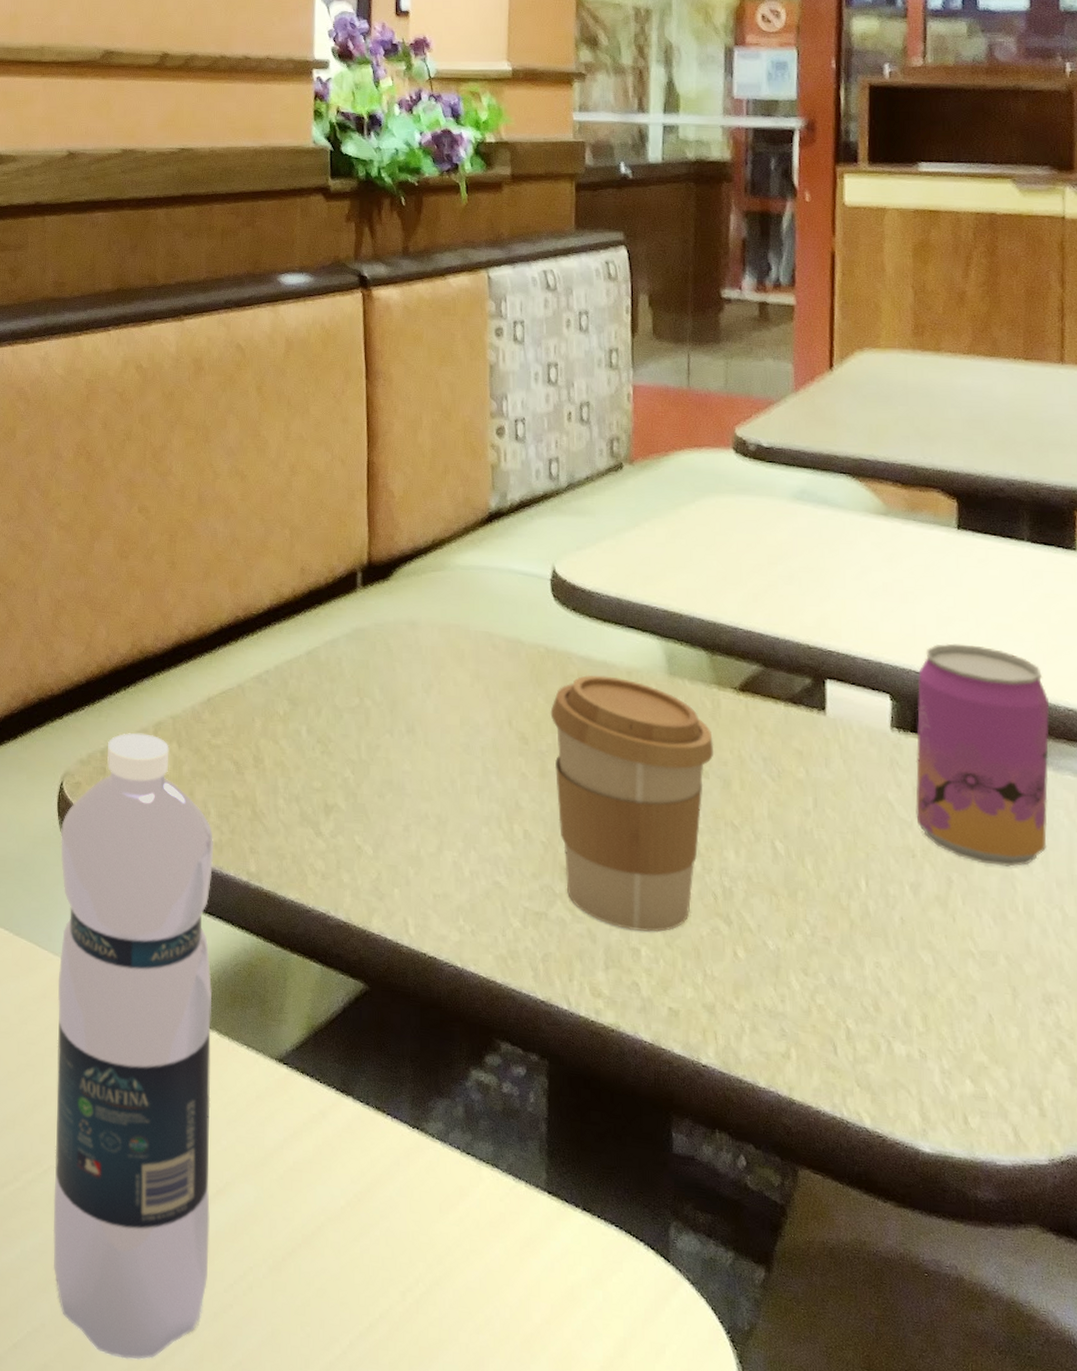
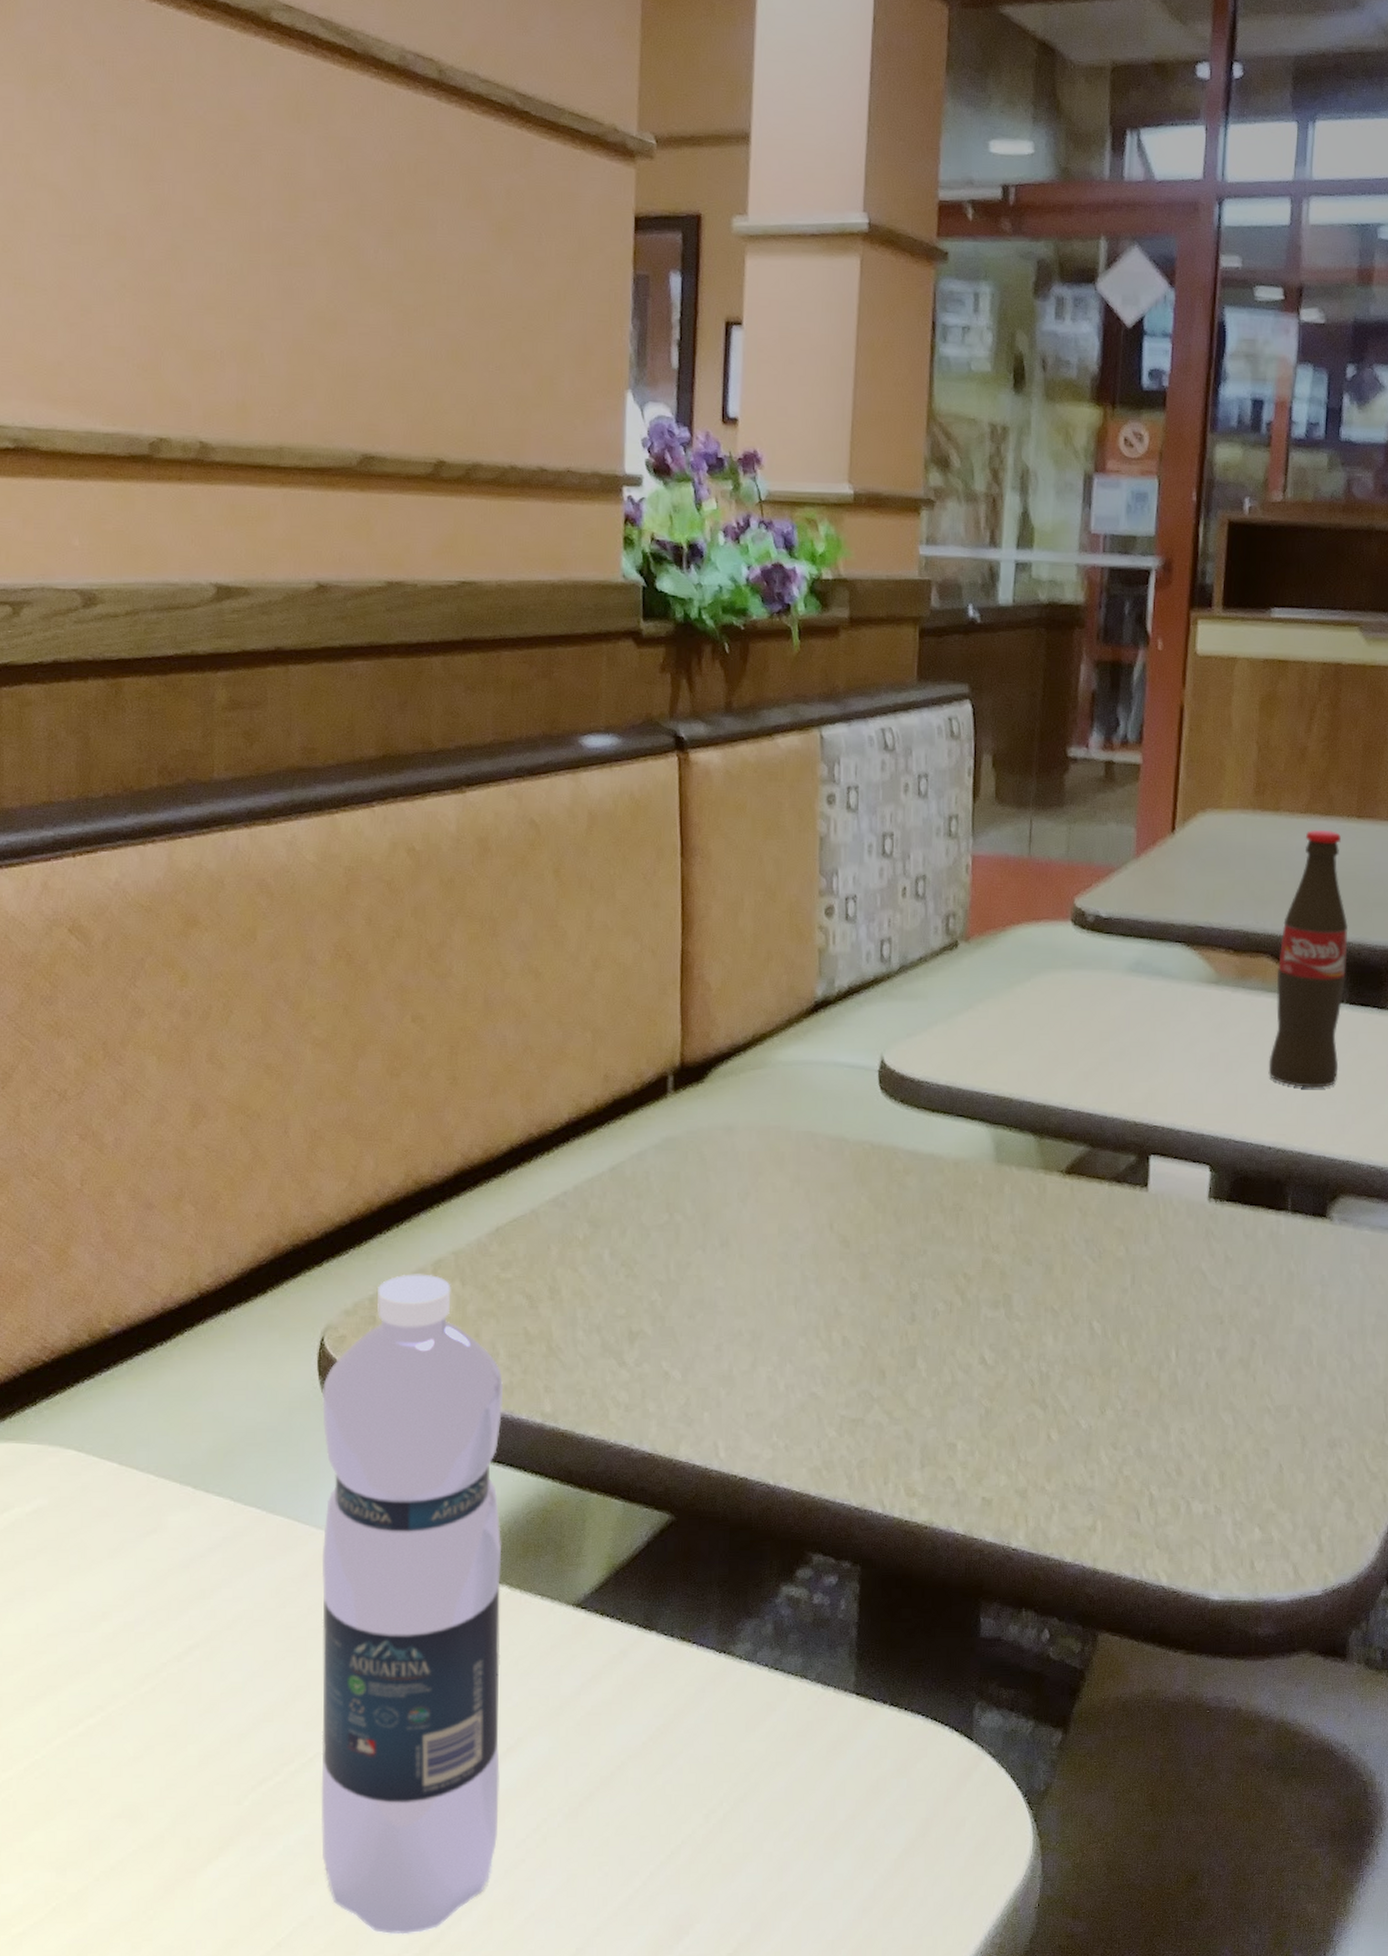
coffee cup: present [550,674,714,933] -> none [874,1169,1038,1427]
beer can: present [915,643,1050,867] -> none [1226,1110,1355,1323]
pop: none [946,370,1025,625] -> present [1268,829,1349,1089]

